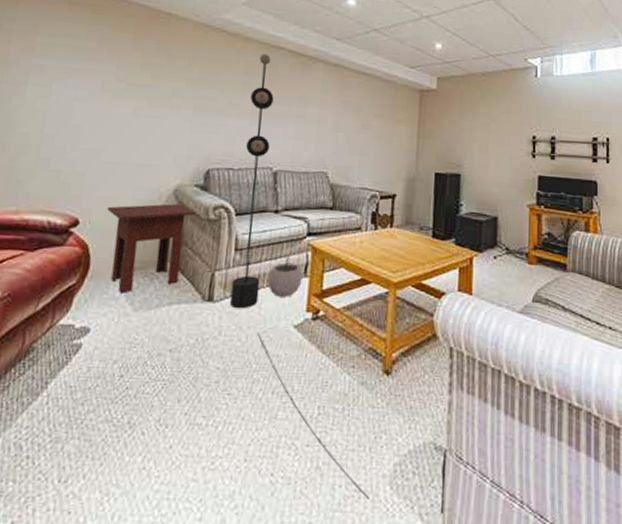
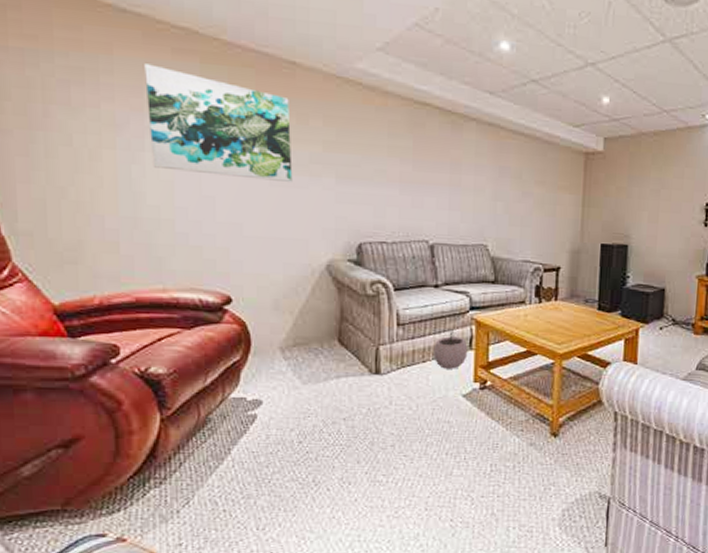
wall art: none [31,14,162,113] -> present [144,64,293,182]
side table: present [106,203,197,293] -> none [258,279,353,368]
floor lamp: present [229,54,370,499] -> none [397,111,541,538]

